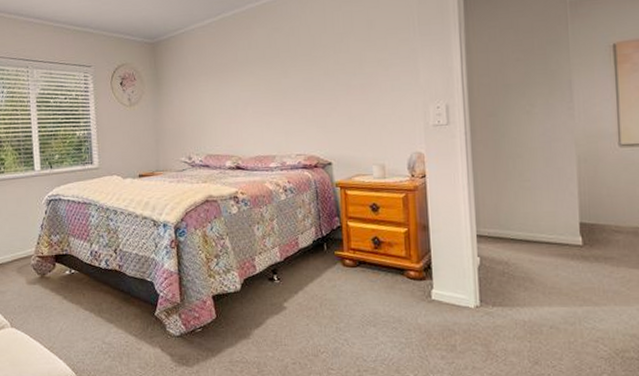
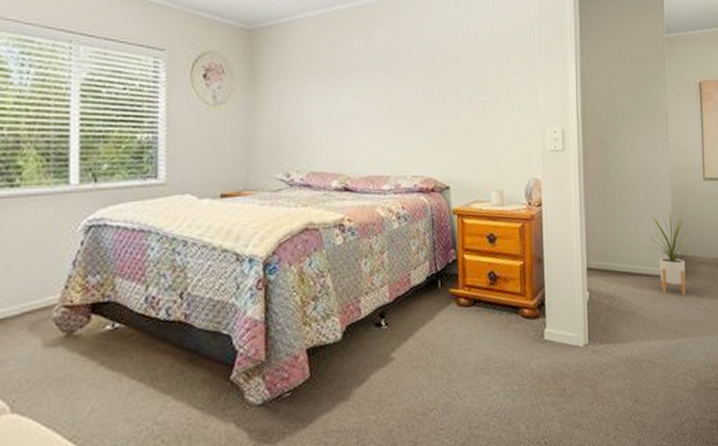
house plant: none [549,177,608,265] -> present [649,209,695,296]

